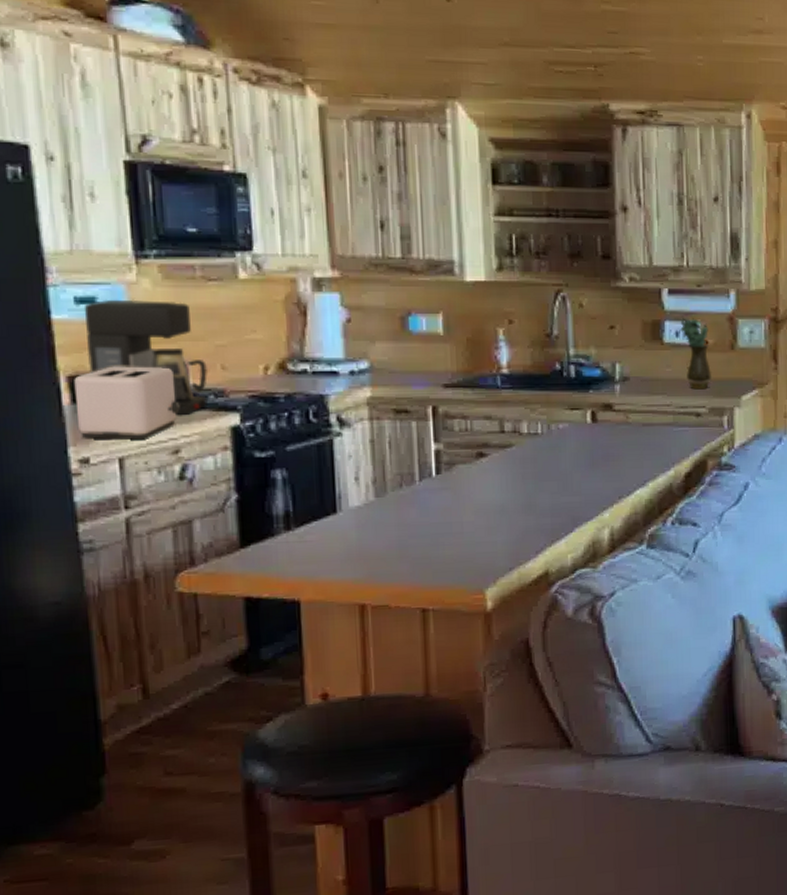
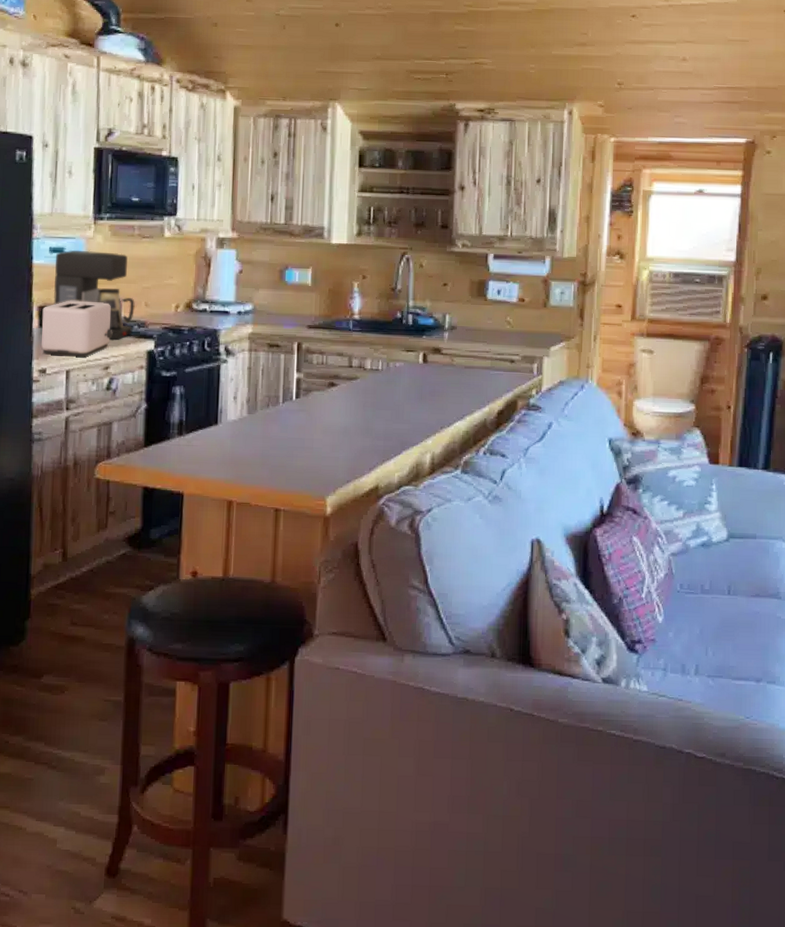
vase: present [680,316,711,390] -> none [502,277,525,340]

